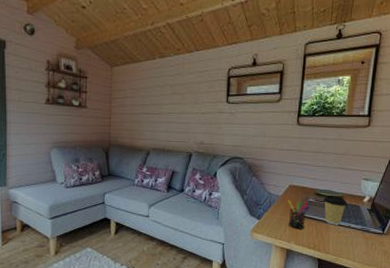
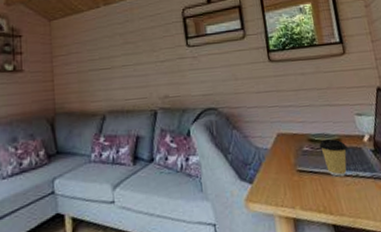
pen holder: present [287,200,310,229] -> none [279,150,307,189]

